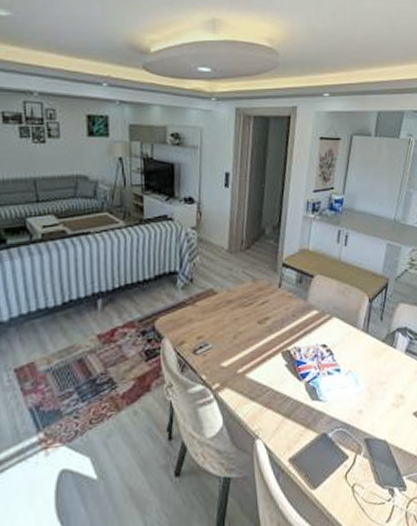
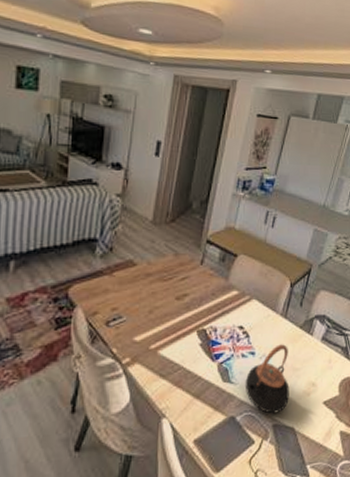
teapot: none [333,359,379,429] -> present [245,344,290,414]

